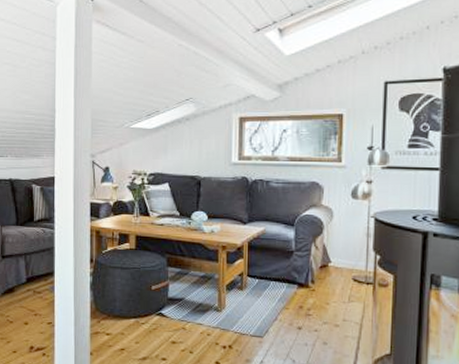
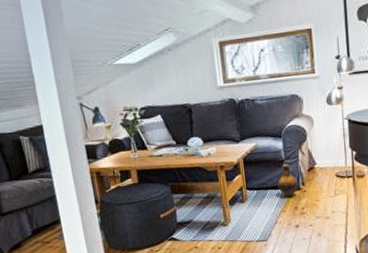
ceramic jug: none [283,256,306,294] -> present [278,164,298,198]

